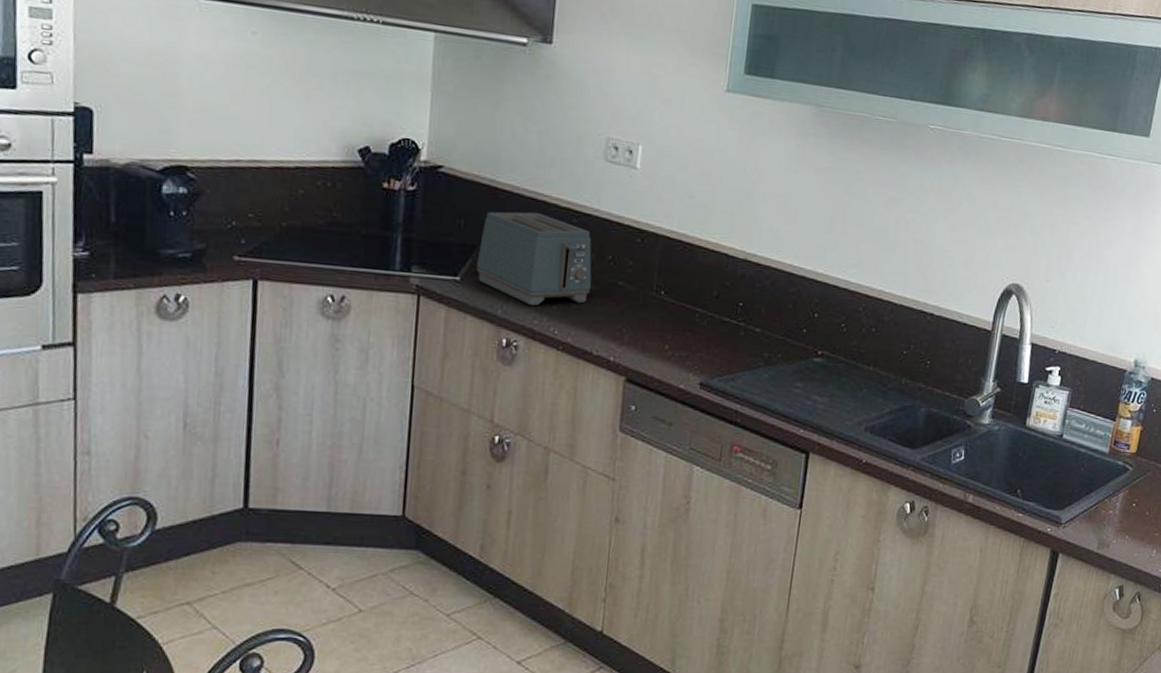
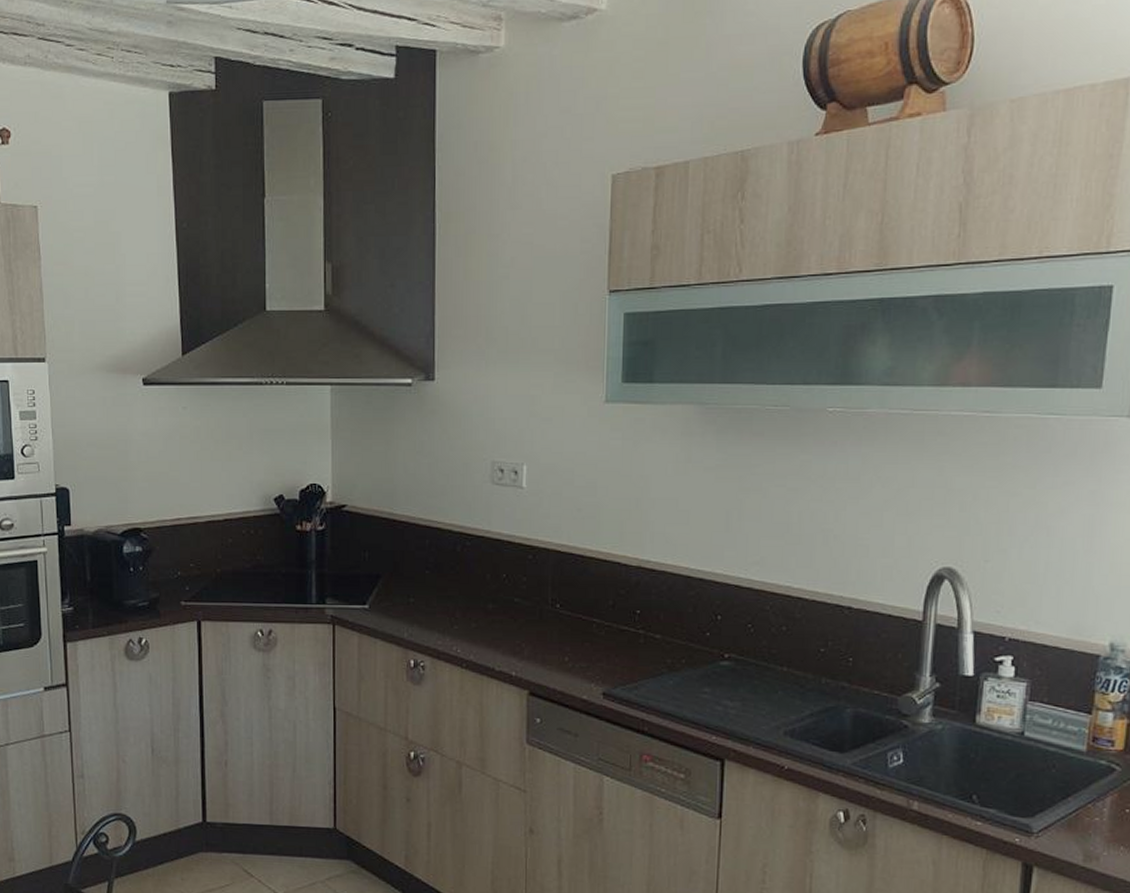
toaster: present [476,211,592,307] -> none [382,539,489,628]

